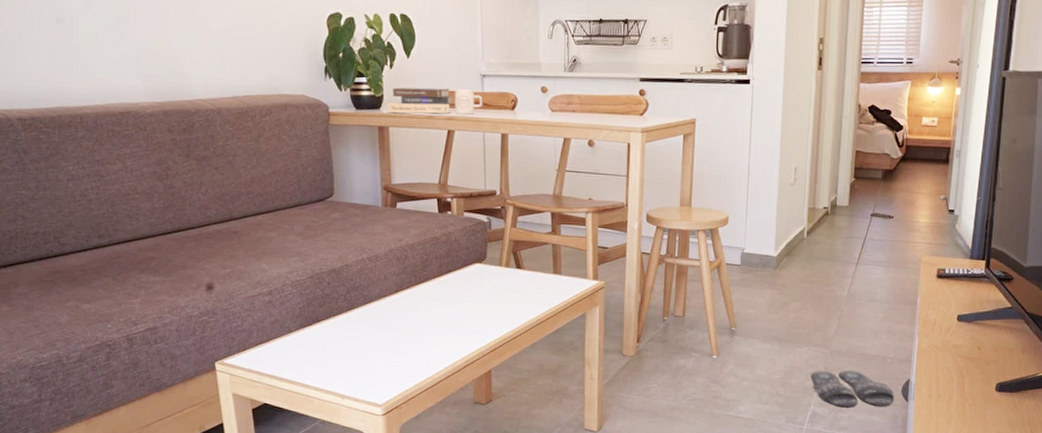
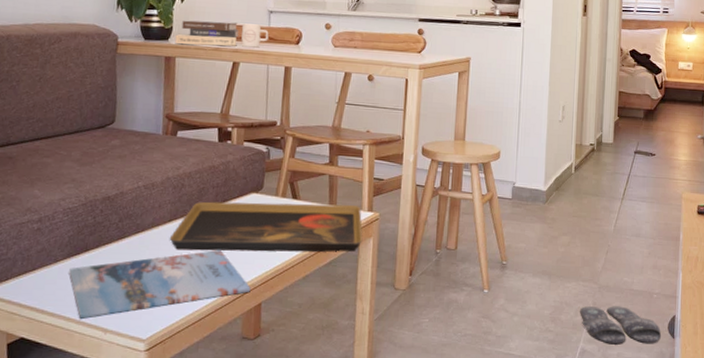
magazine: none [303,319,480,386] -> present [69,249,251,319]
decorative tray: none [397,272,589,321] -> present [169,201,363,253]

